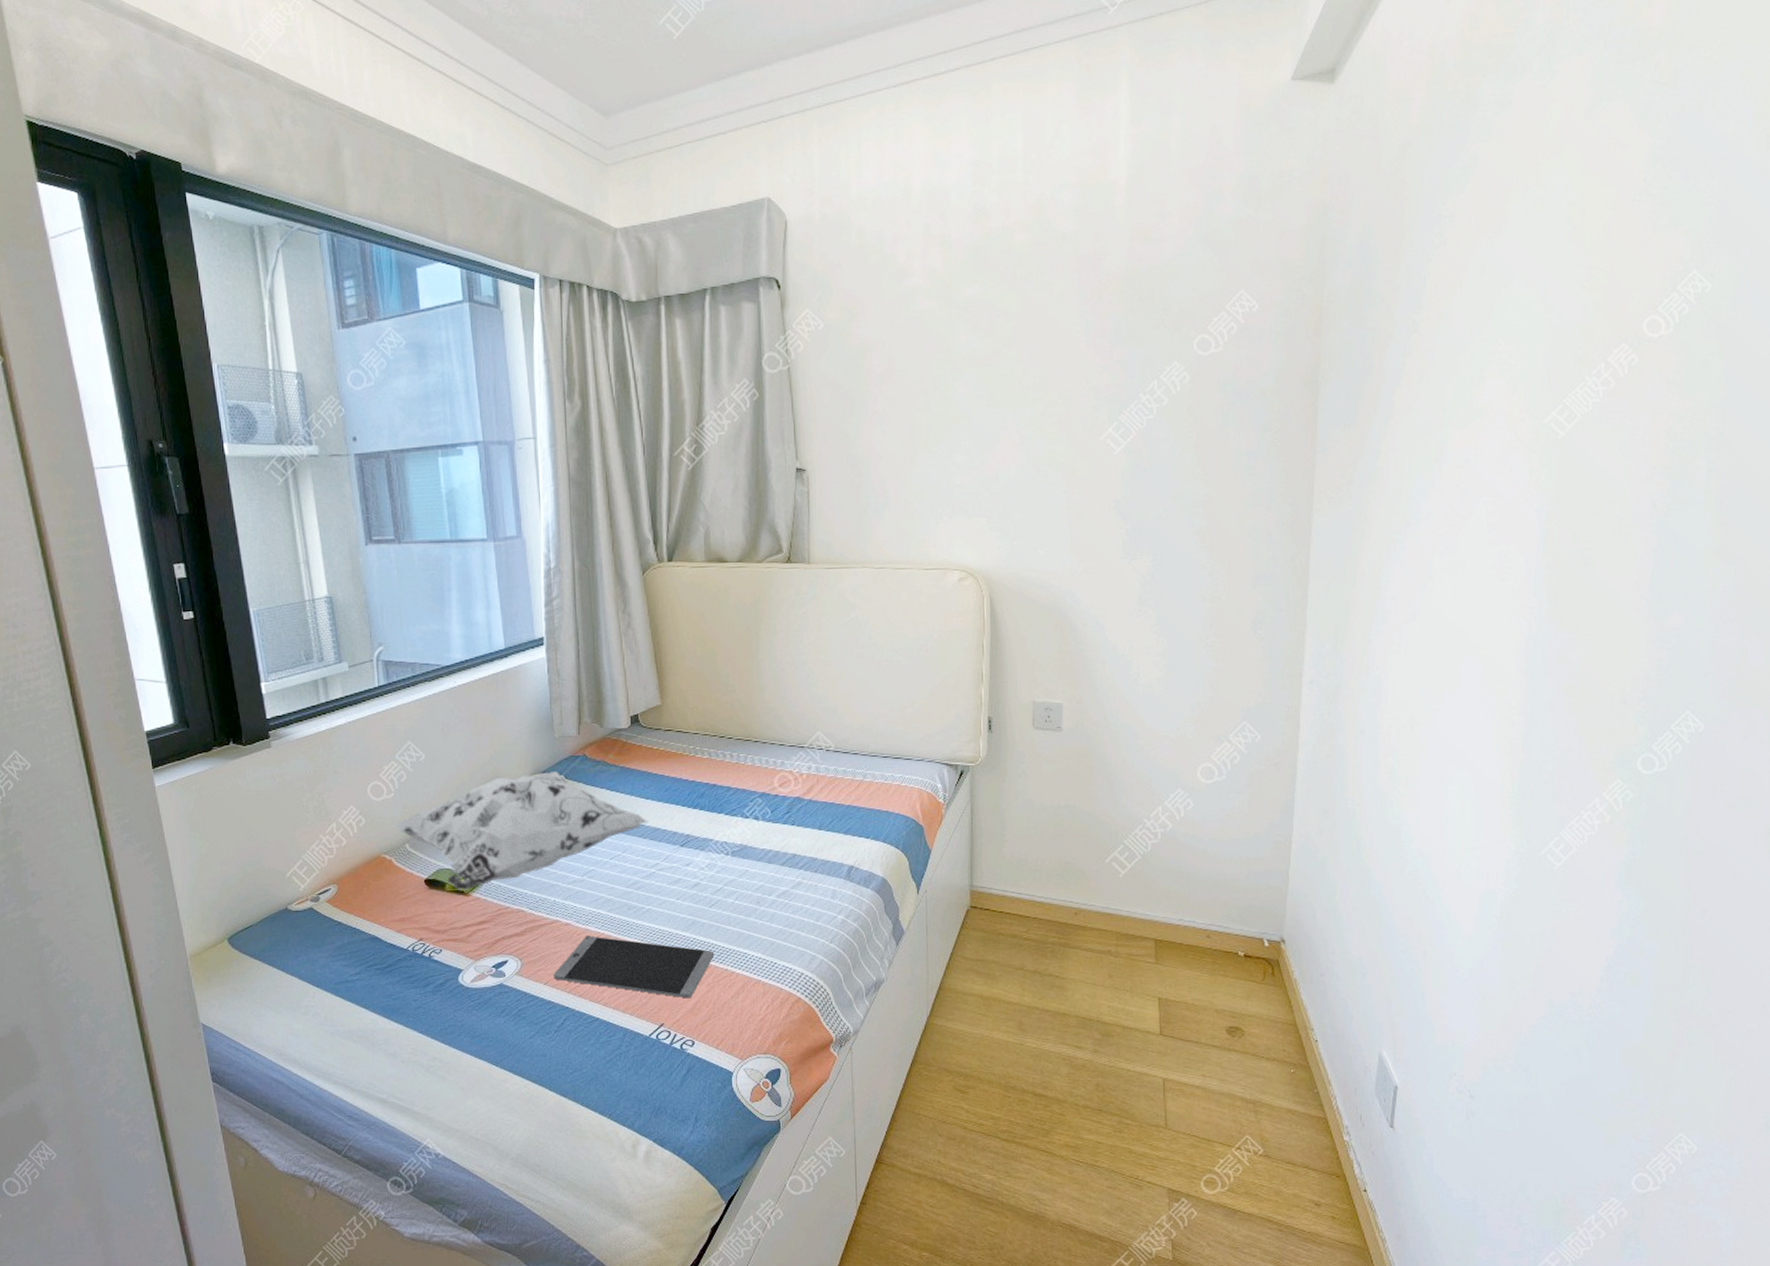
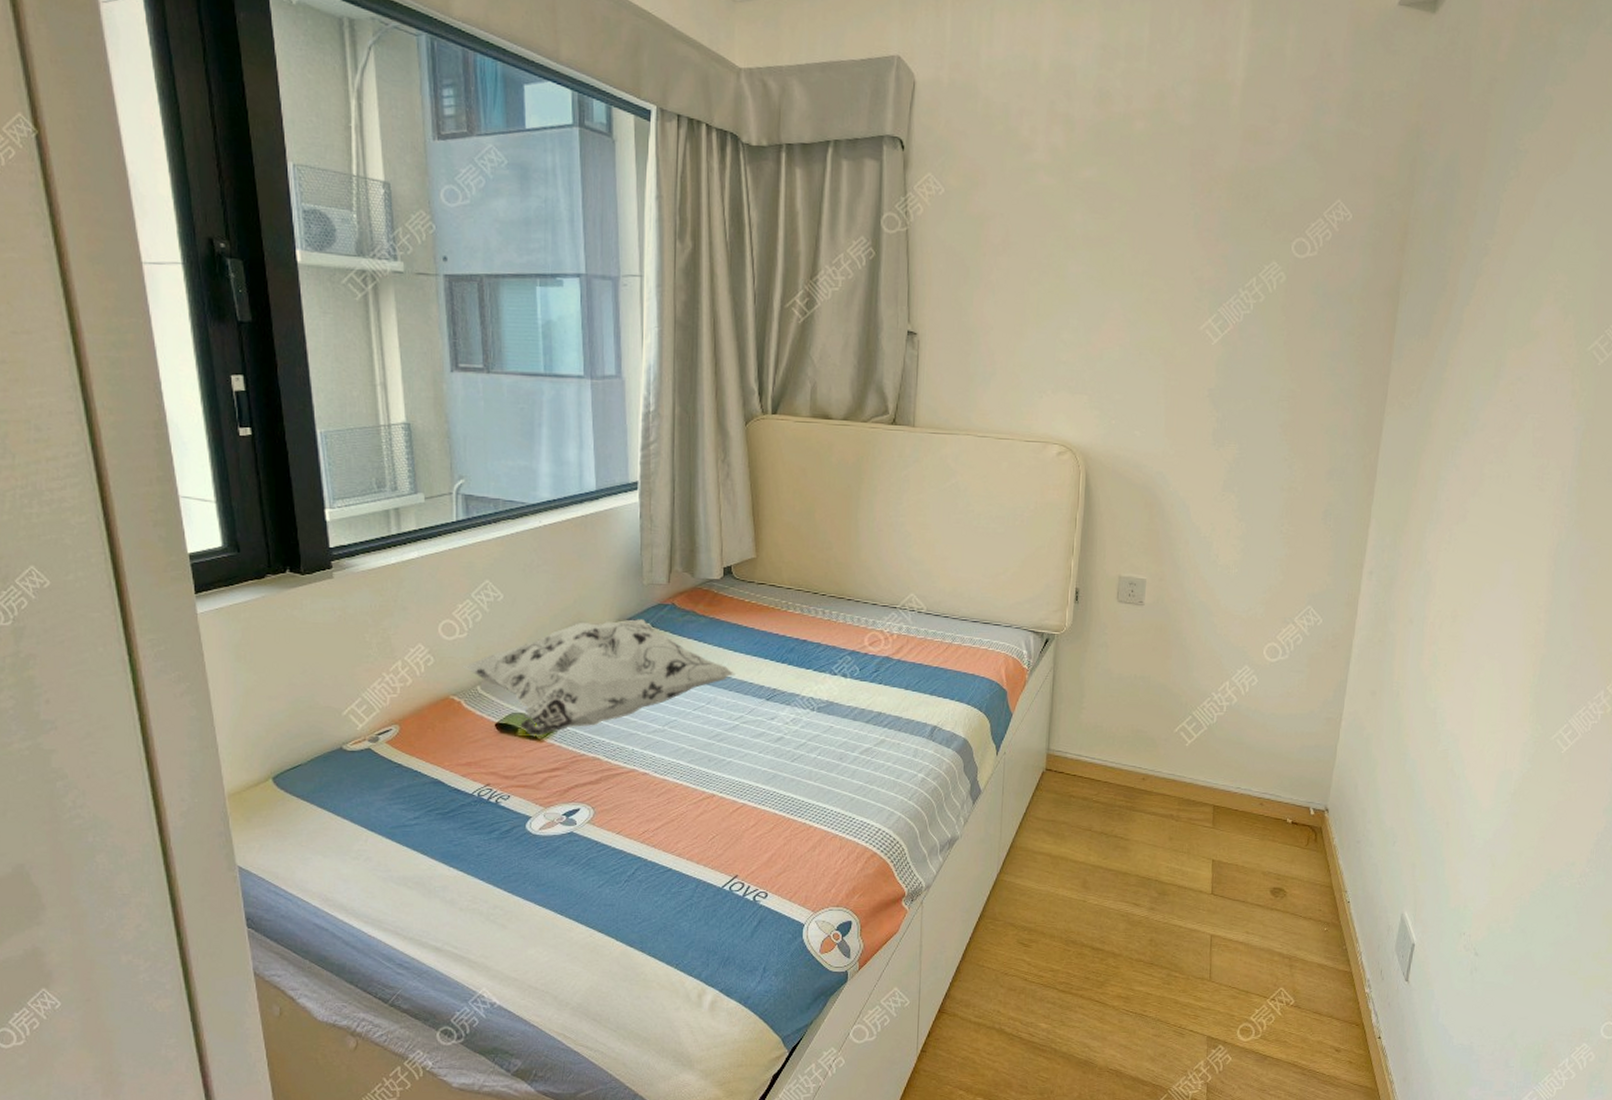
tablet: present [553,936,715,999] -> none [627,786,794,851]

